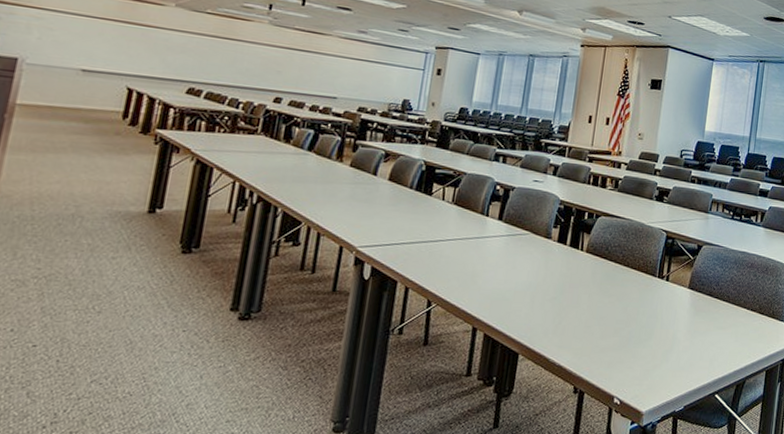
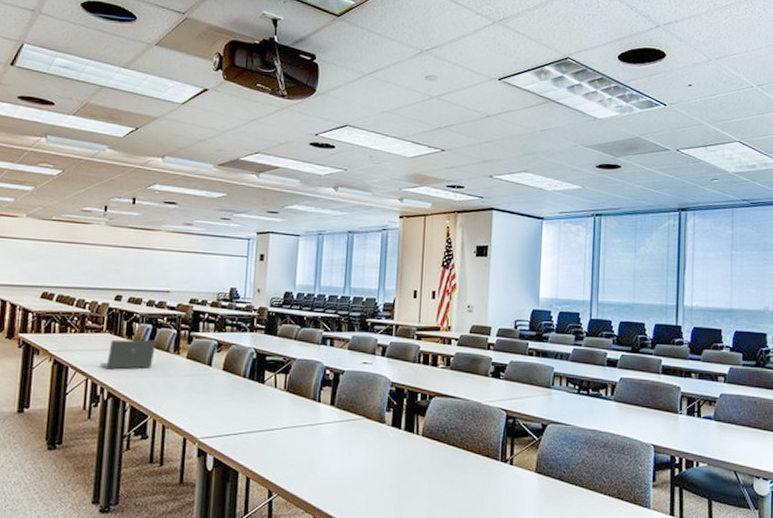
laptop: none [250,142,317,174] -> present [99,339,156,370]

